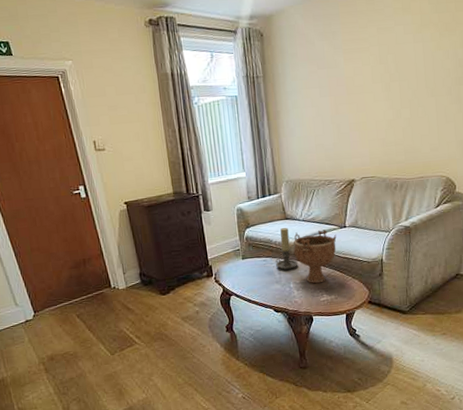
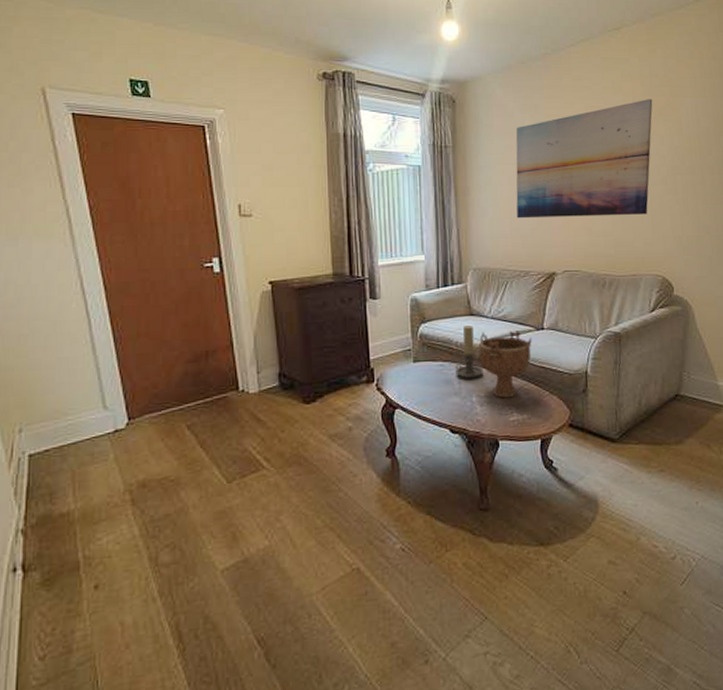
wall art: none [317,16,439,136] -> present [515,99,653,219]

